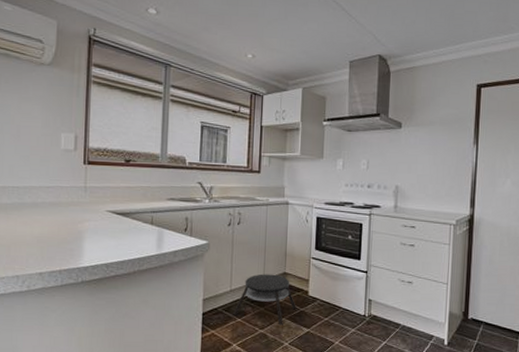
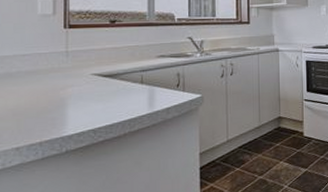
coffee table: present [233,274,296,326] -> none [232,119,293,169]

